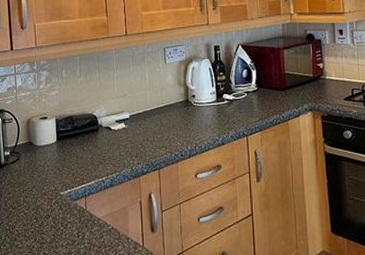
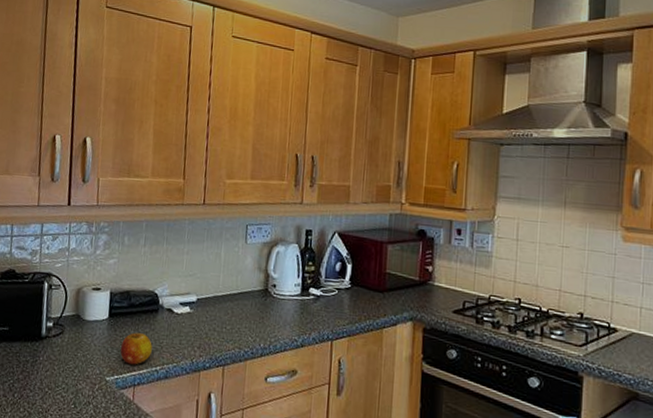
fruit: none [70,151,97,179] -> present [120,332,152,365]

